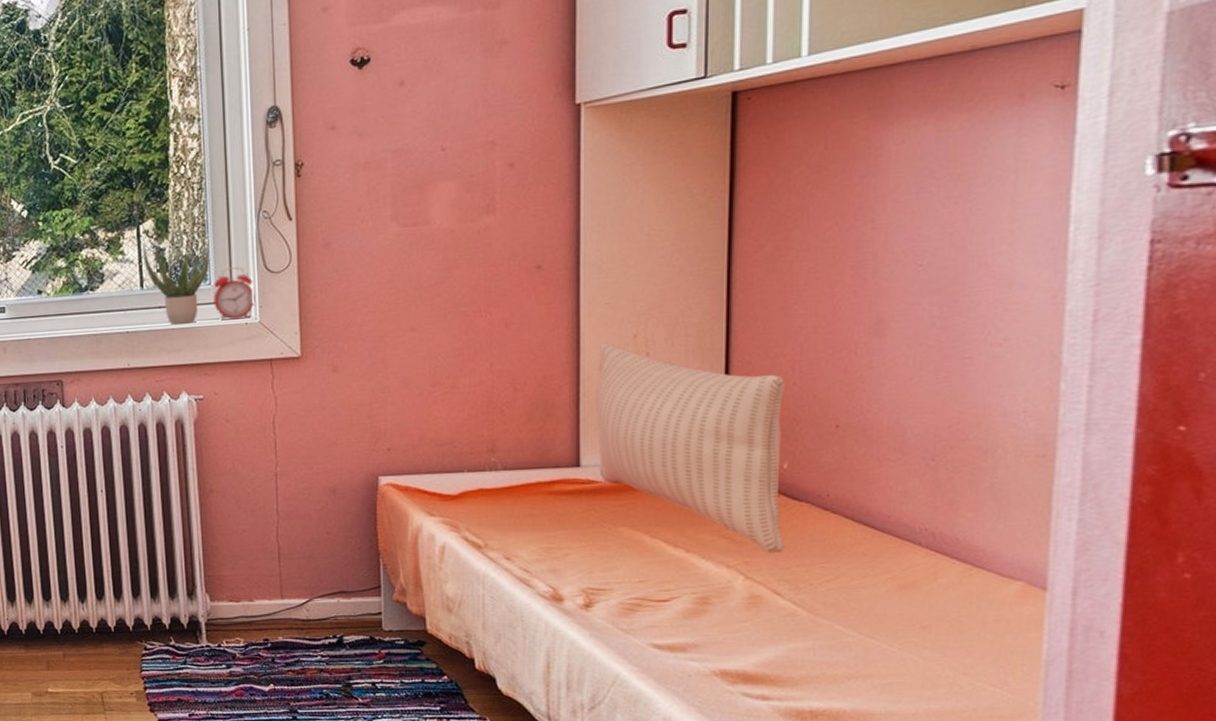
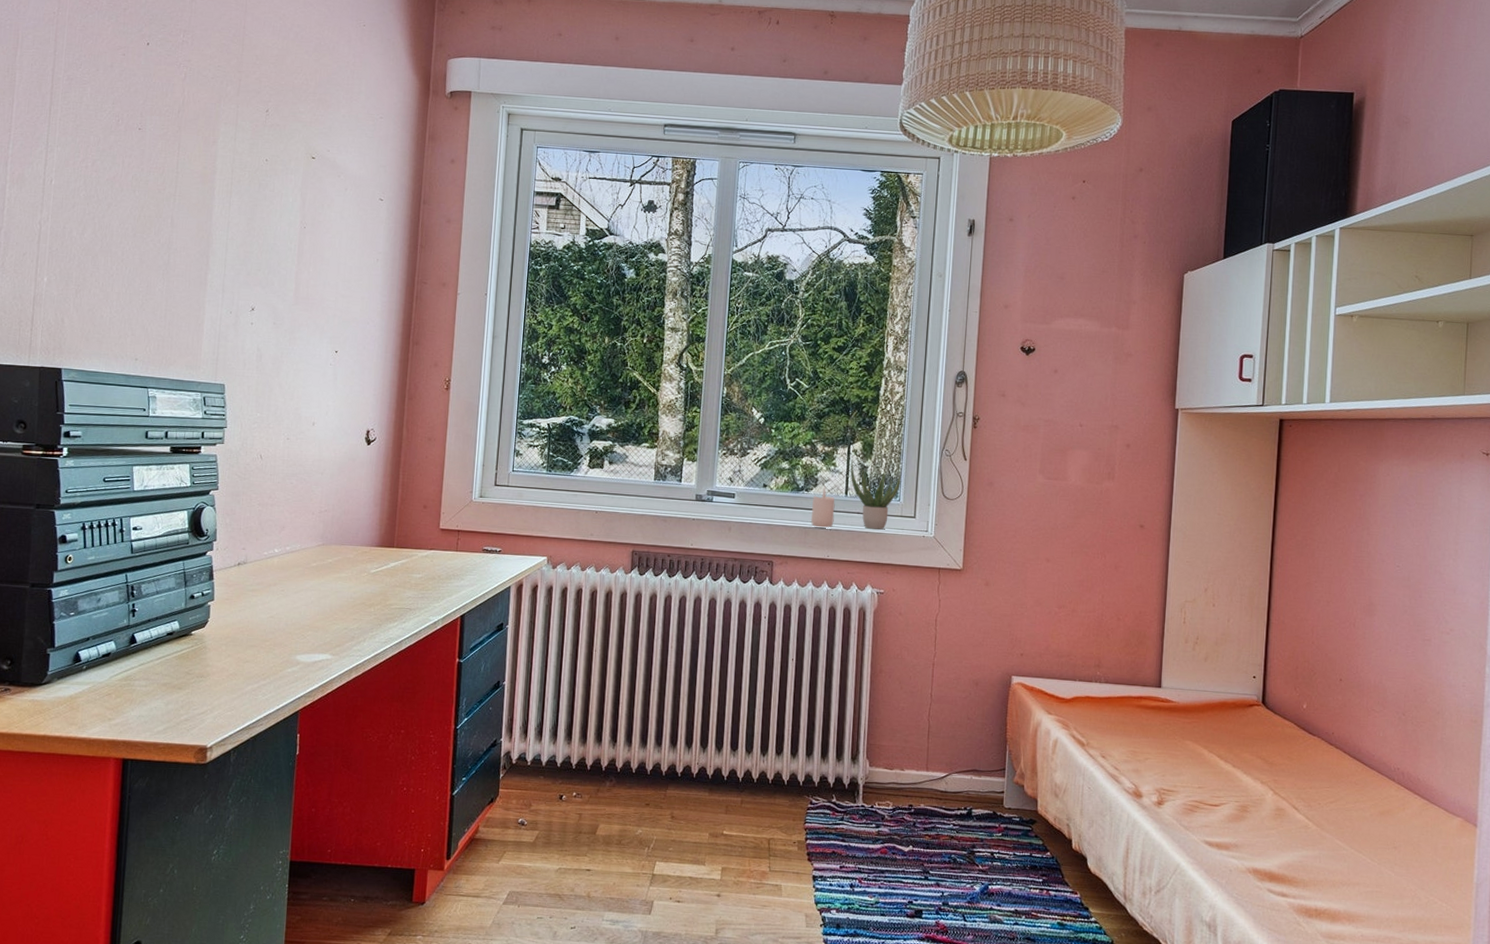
candle: none [100,280,131,332] -> present [811,486,835,528]
alarm clock: present [213,267,255,321] -> none [900,490,933,533]
pillow: present [595,343,786,554] -> none [1175,592,1307,776]

